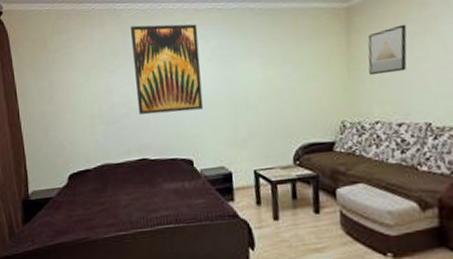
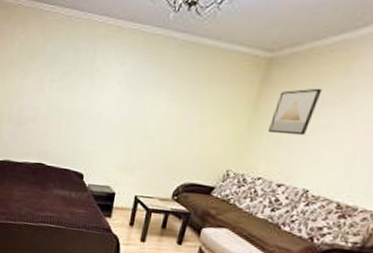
wall art: present [130,24,204,115] -> none [45,31,118,129]

